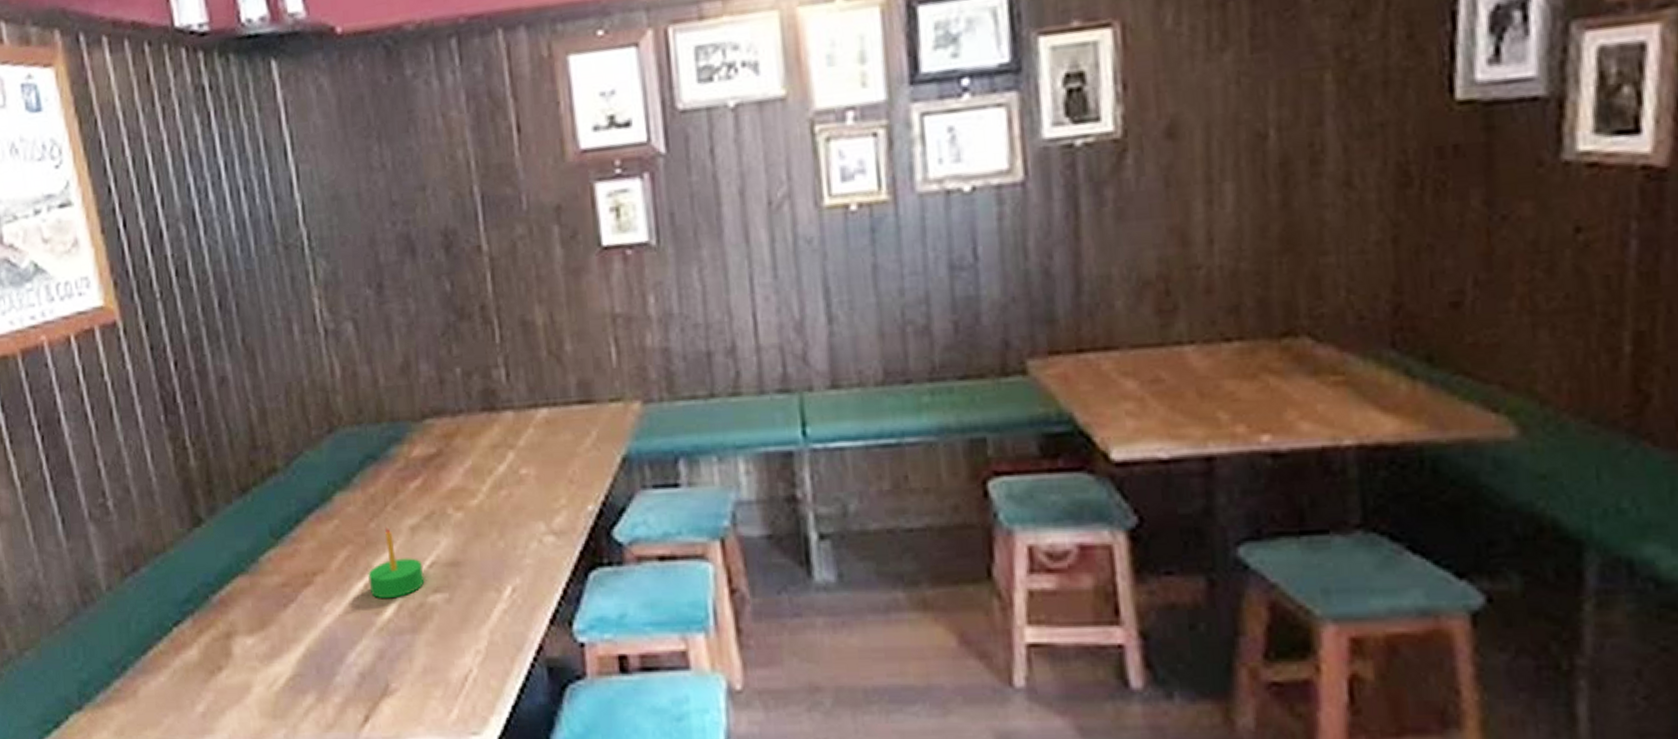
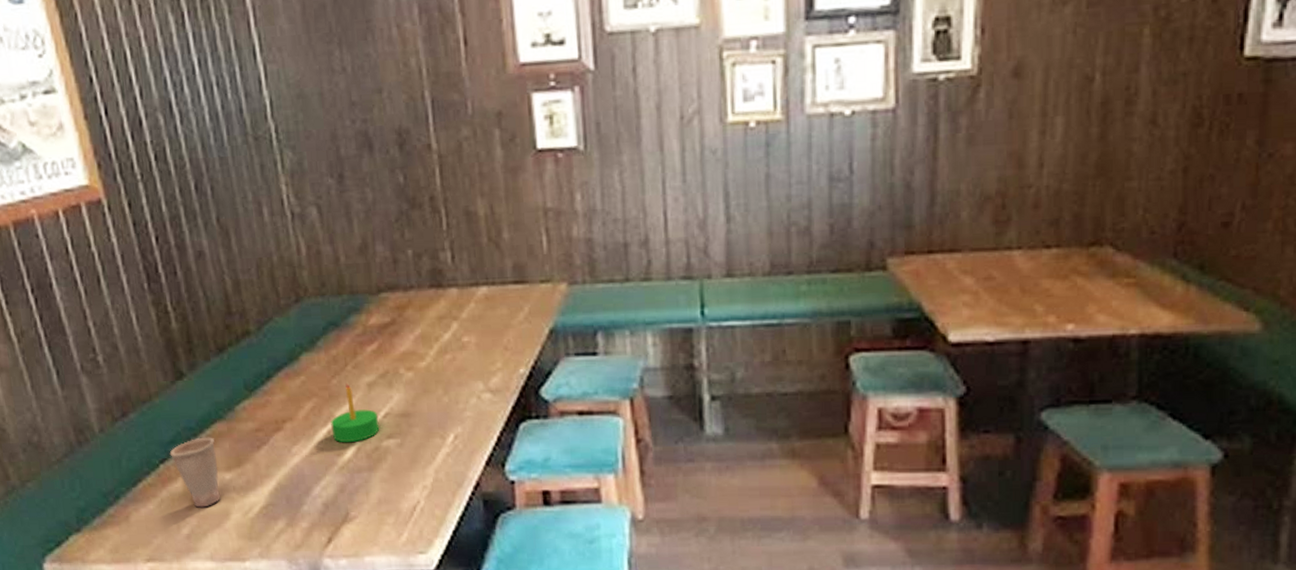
cup: none [184,594,242,680] -> present [169,437,221,508]

